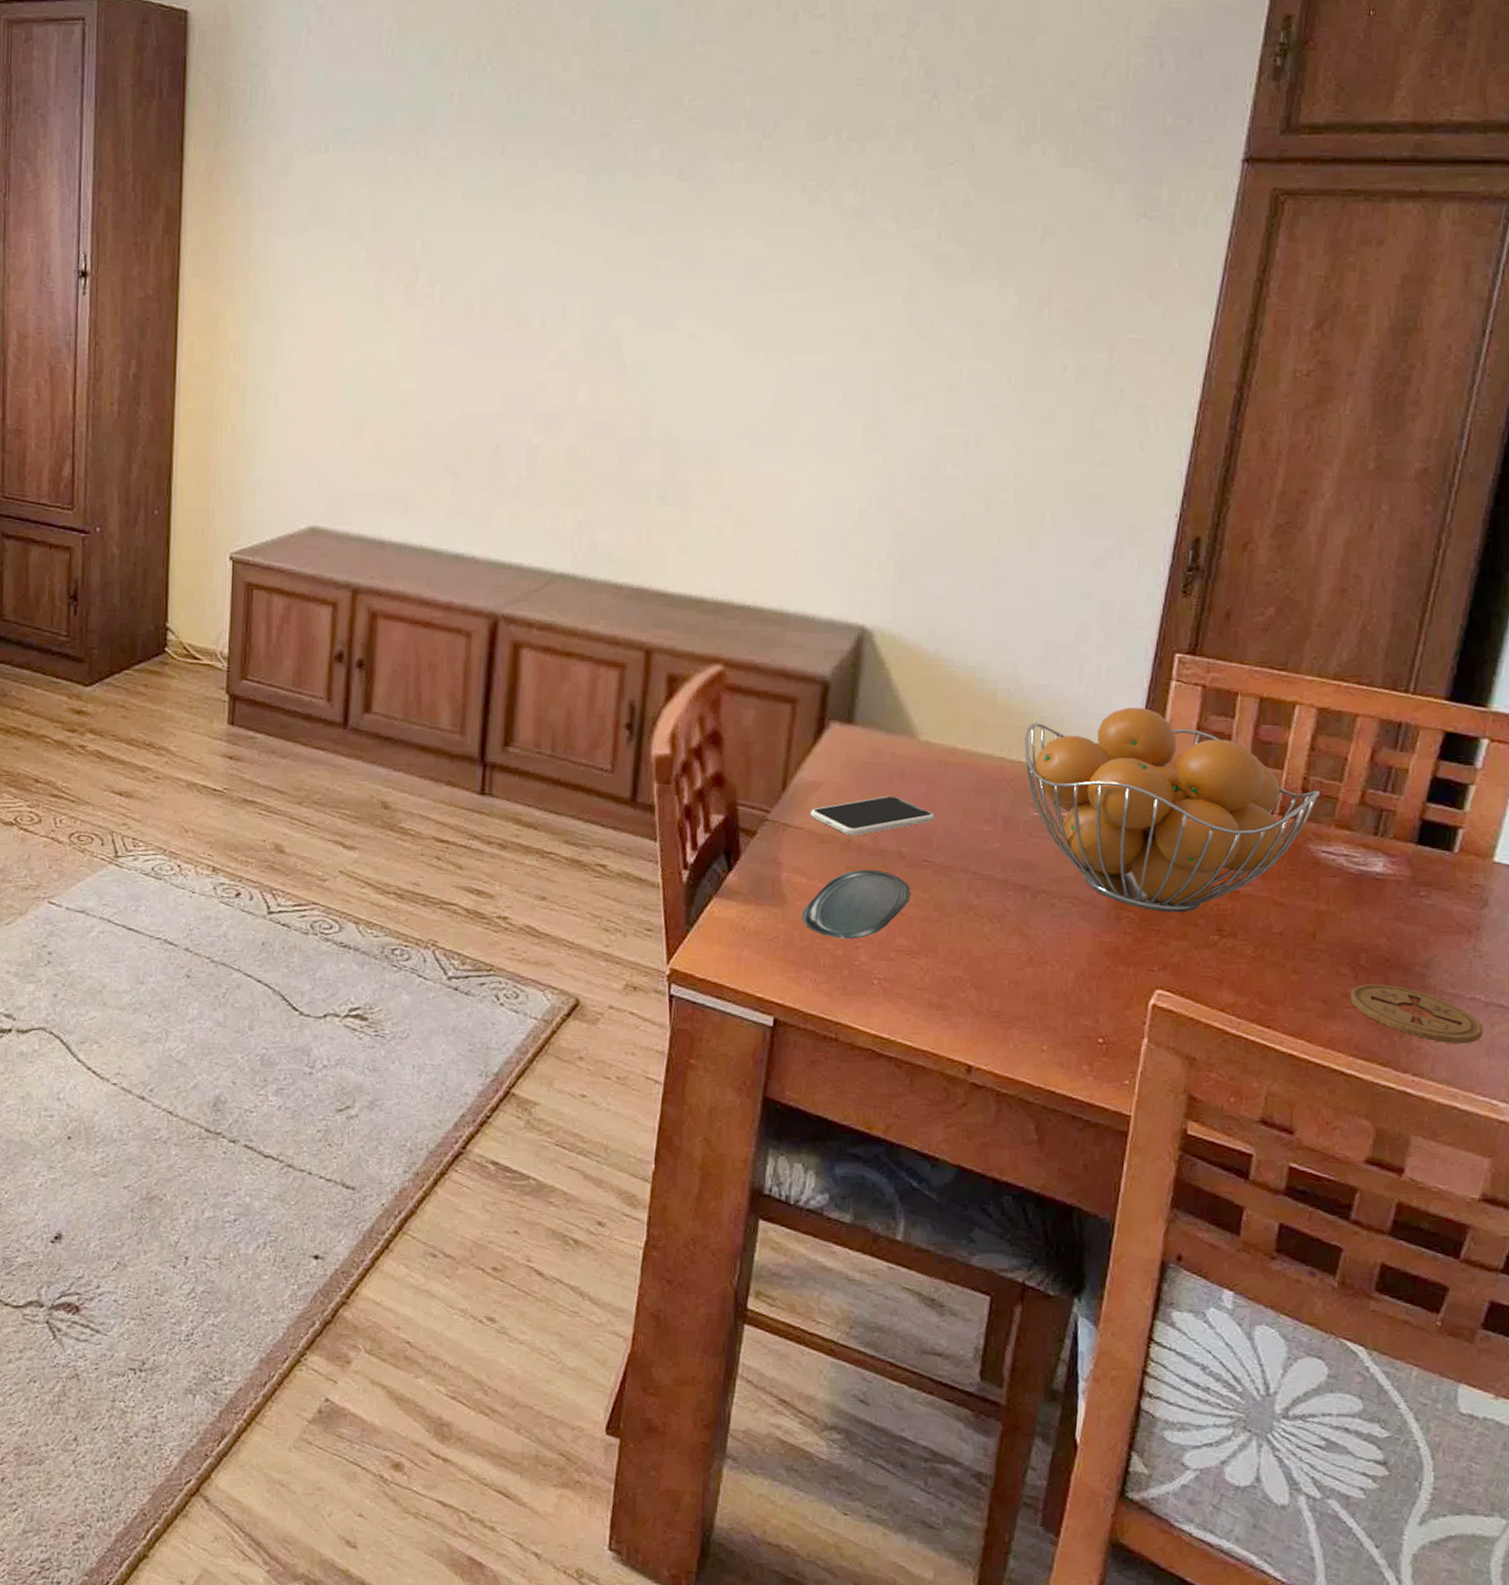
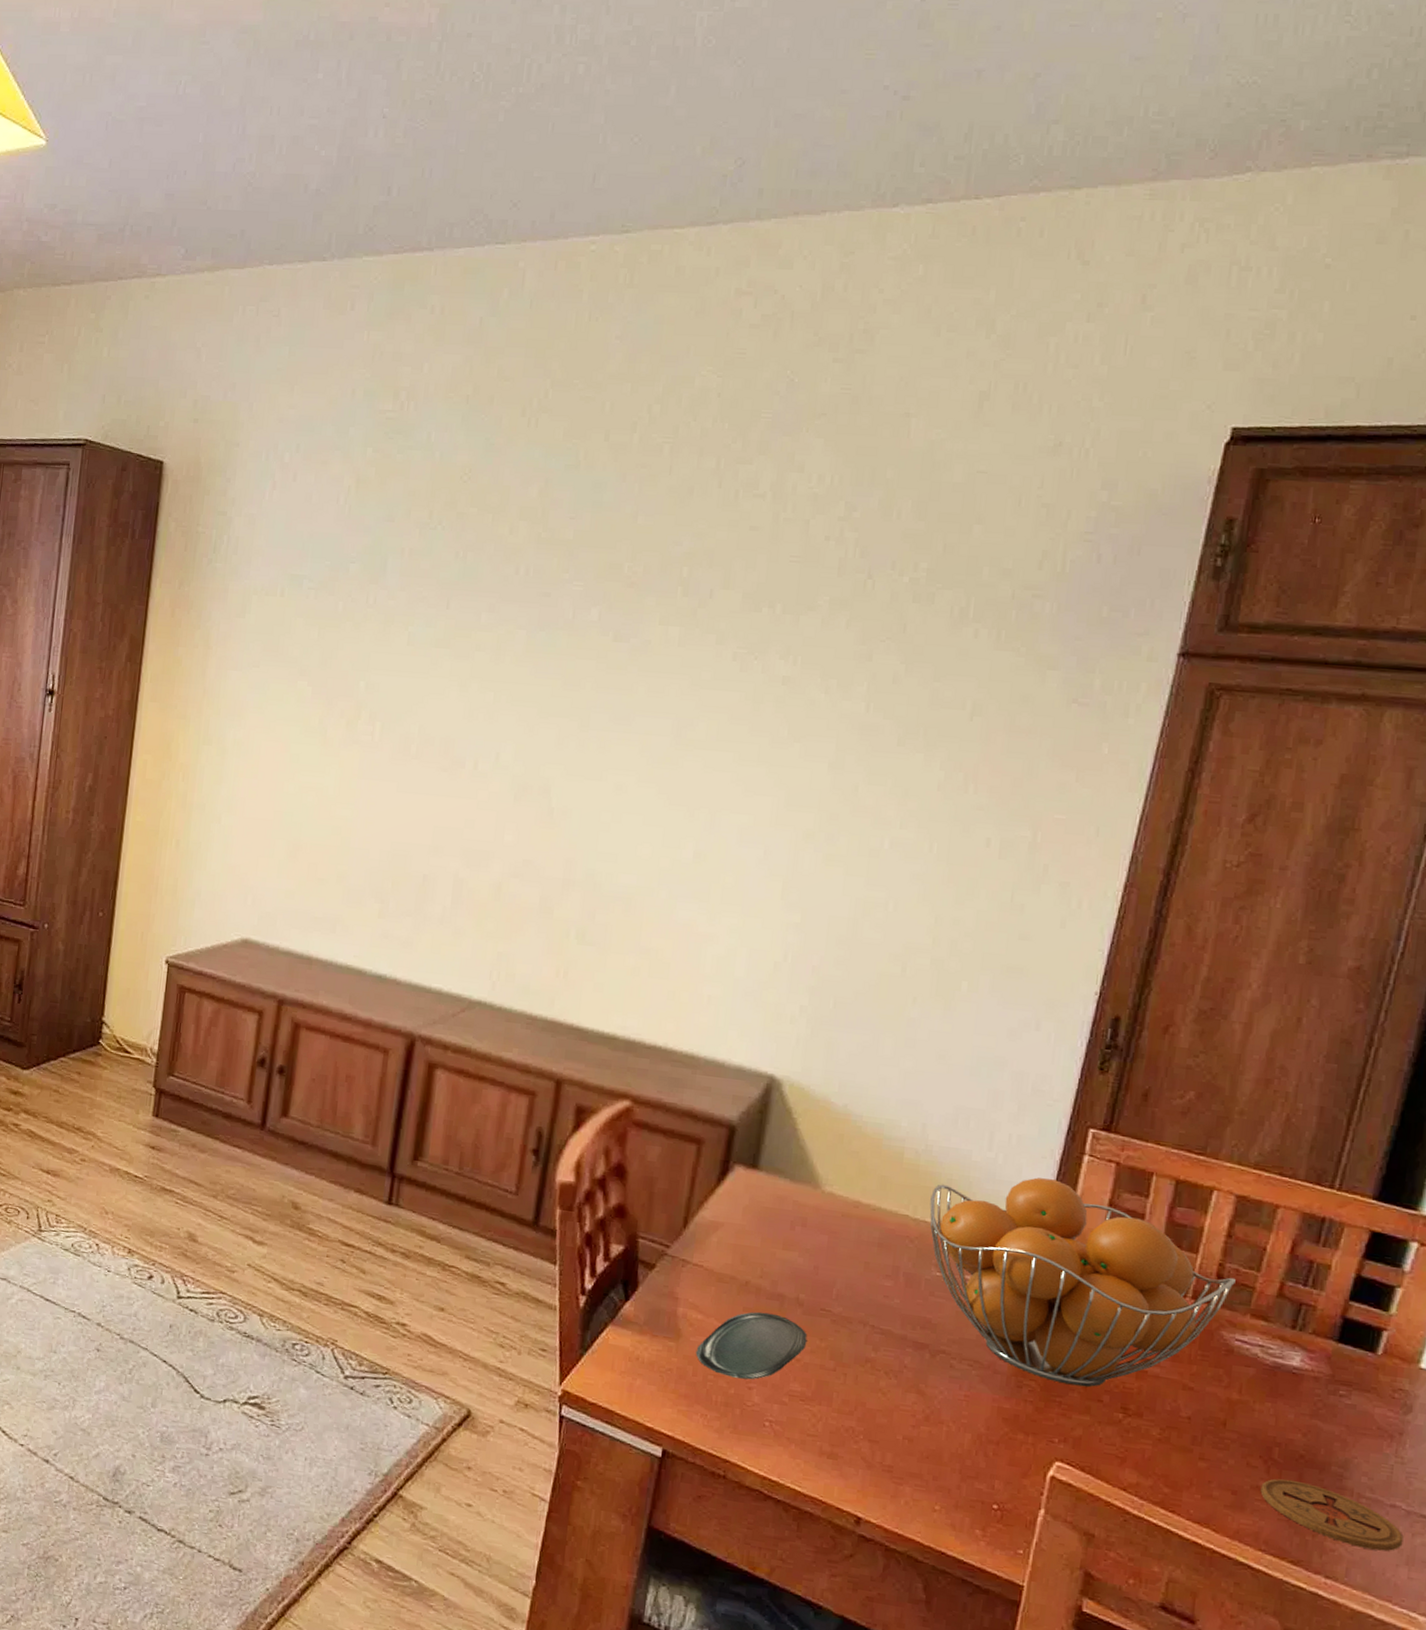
smartphone: present [810,795,935,836] -> none [710,1242,836,1279]

